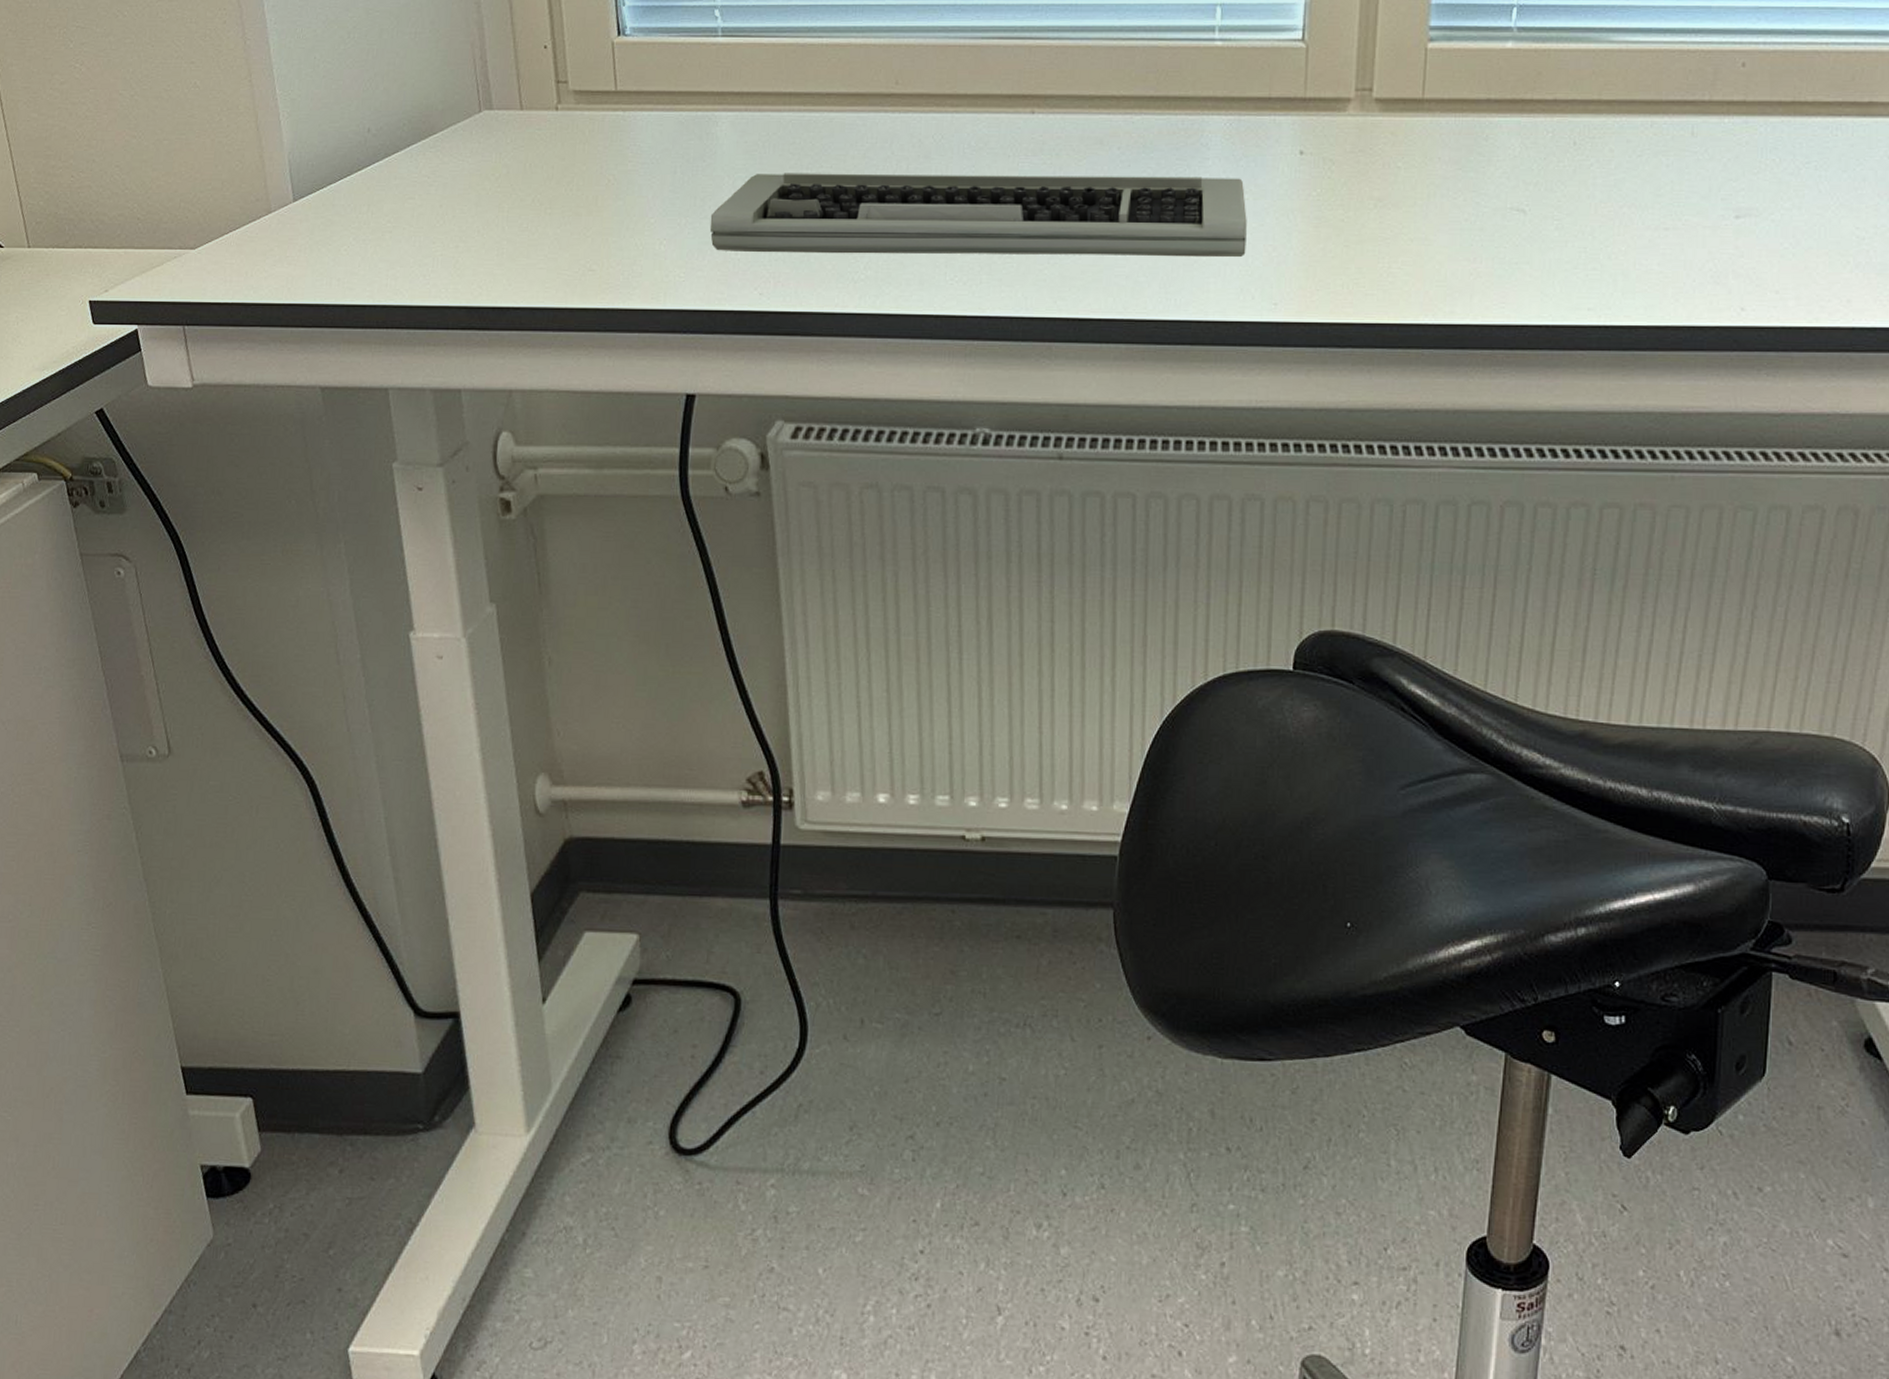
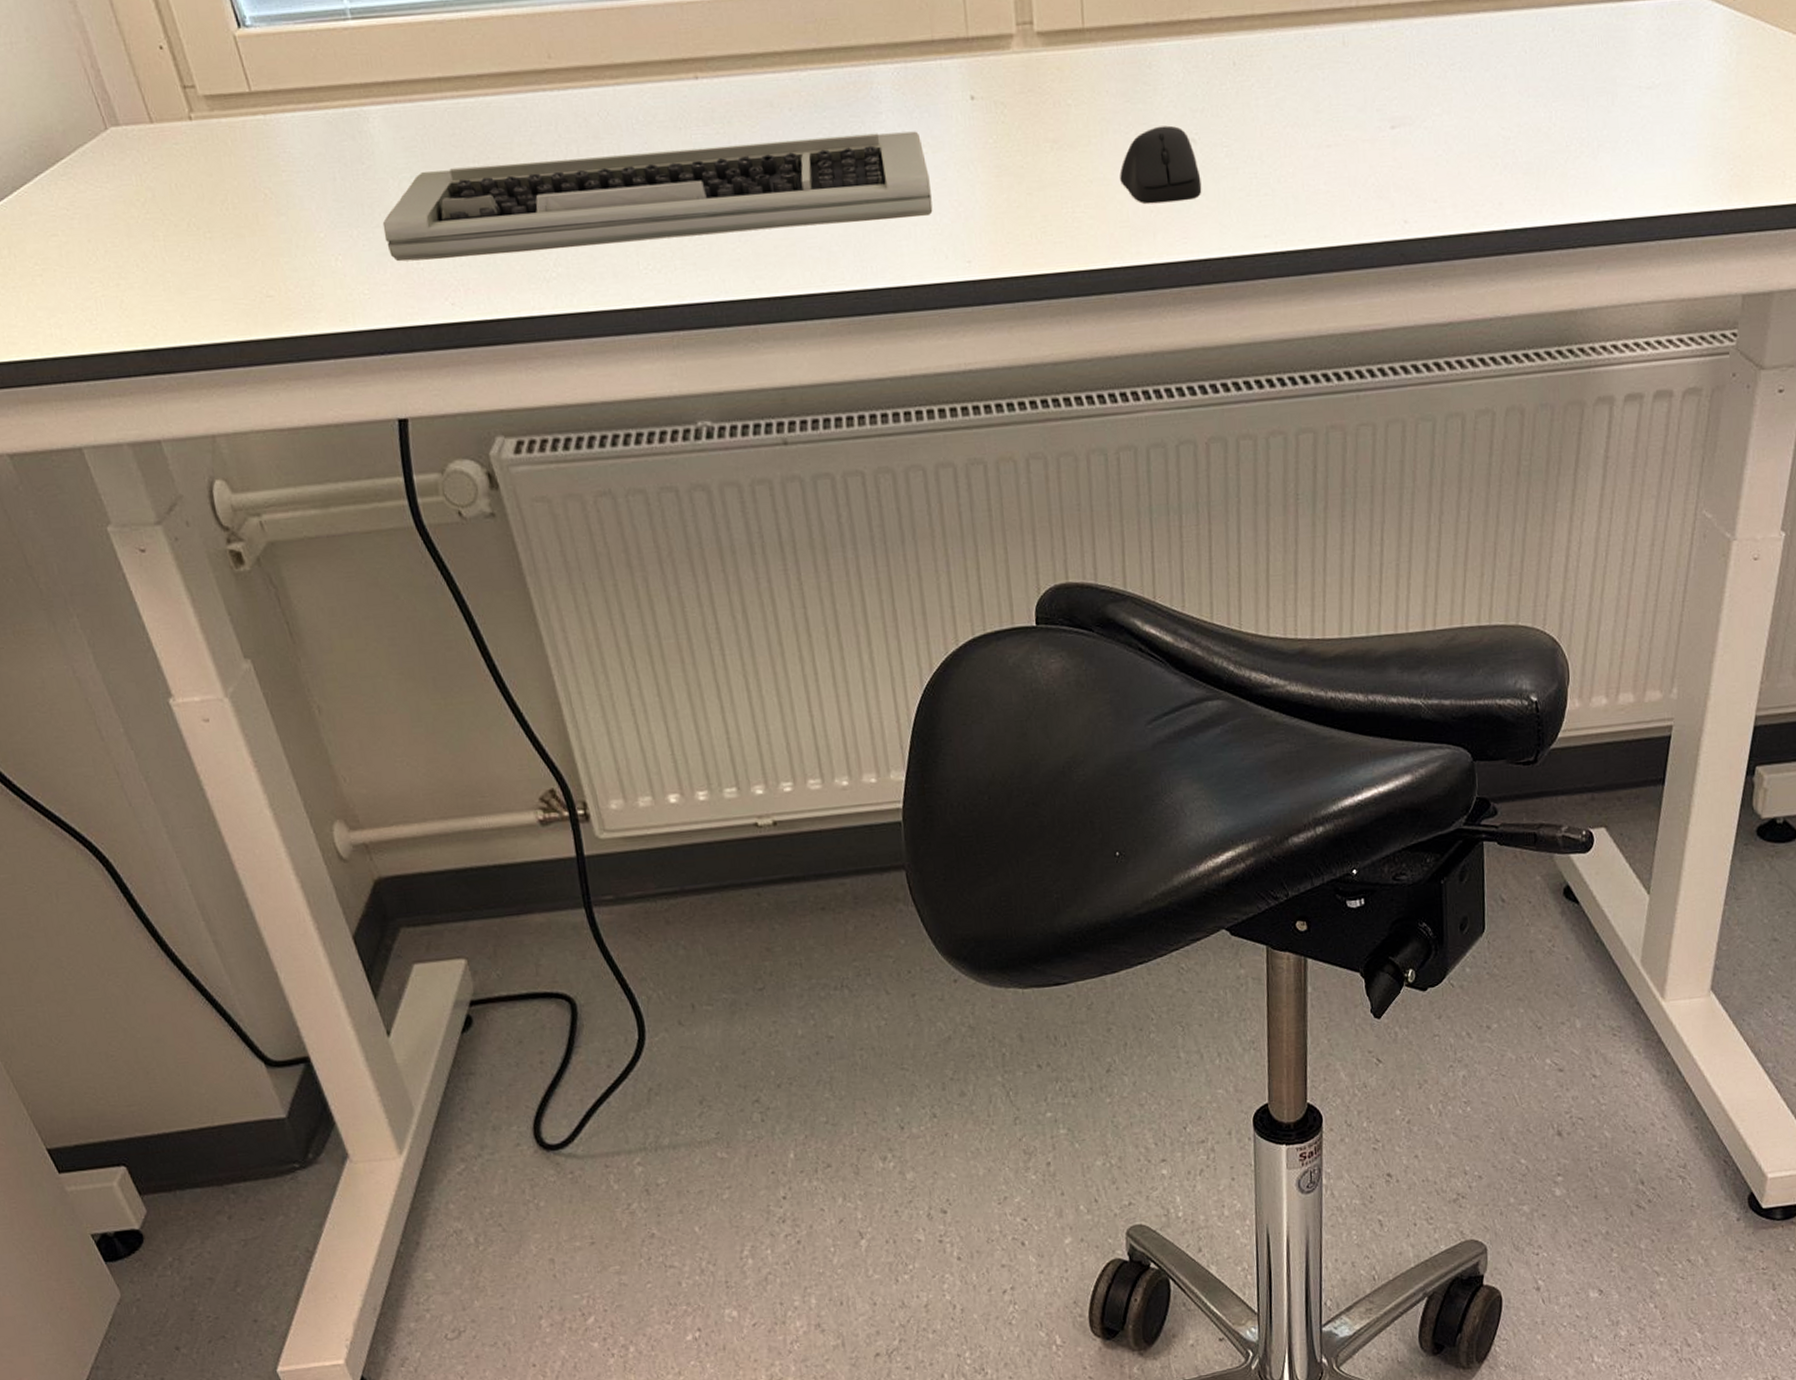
computer mouse: none [1442,195,1527,268] -> present [1120,125,1202,204]

